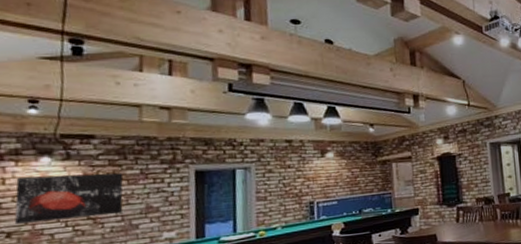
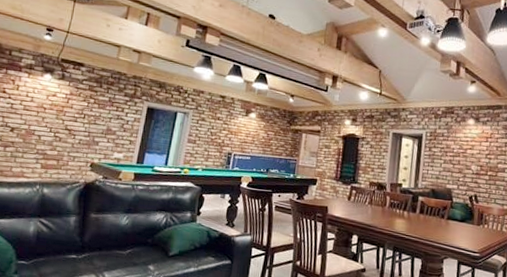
wall art: present [14,173,124,224] -> none [17,86,97,131]

